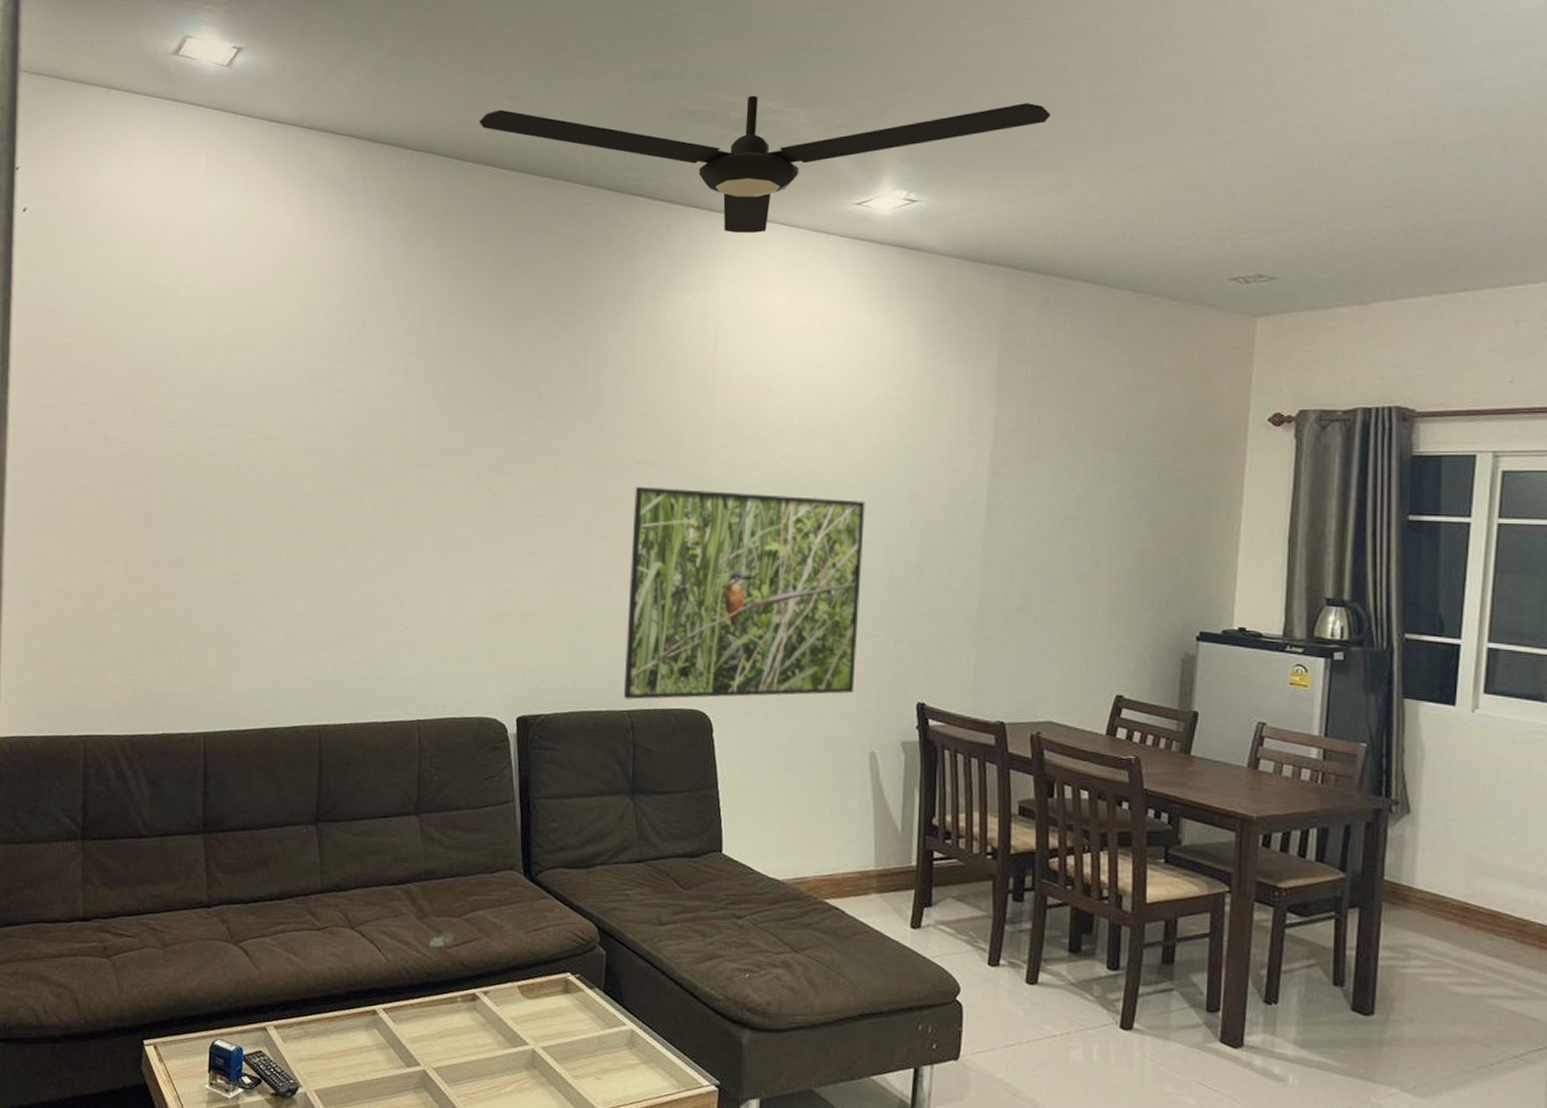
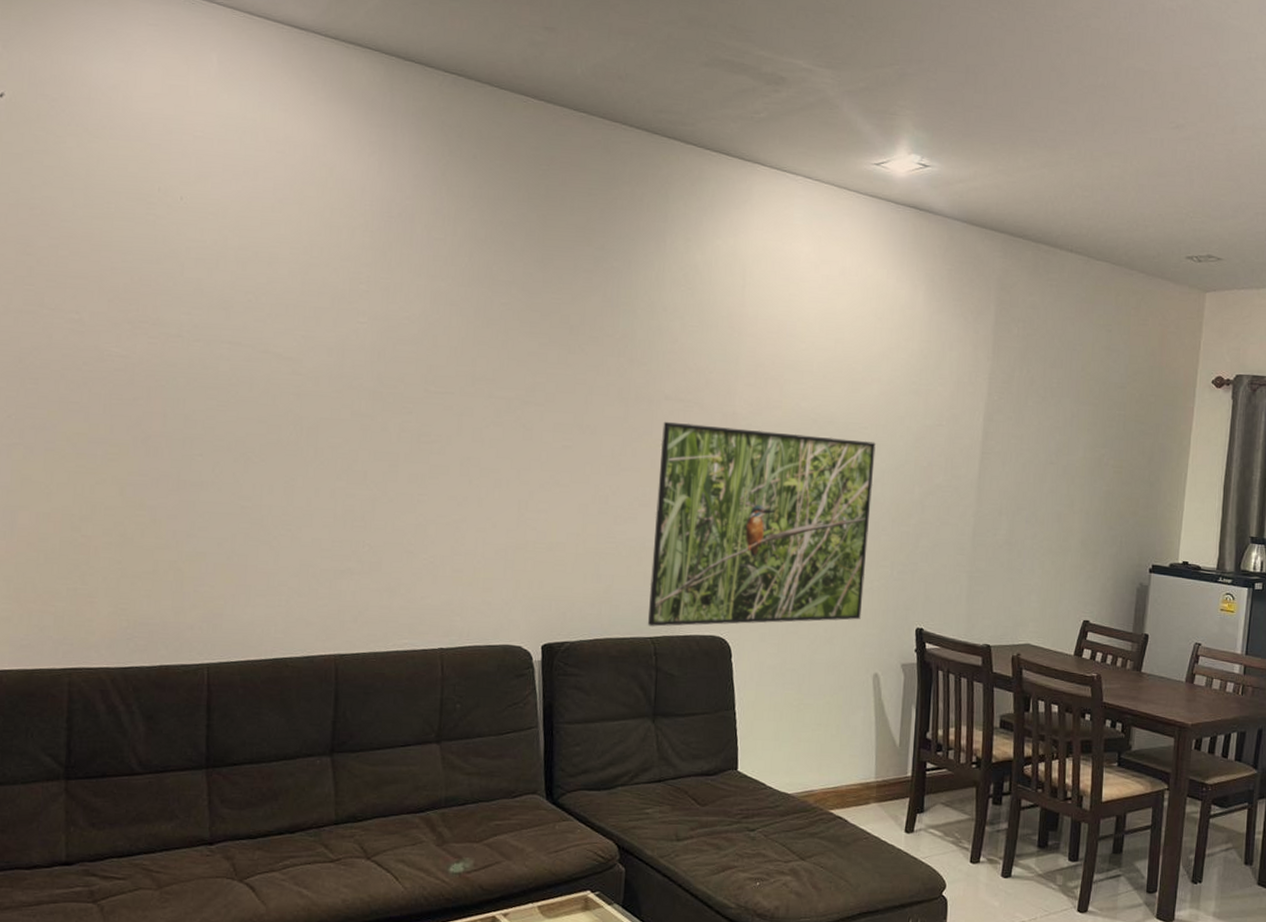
ceiling fan: present [478,95,1051,233] -> none [514,39,1046,184]

